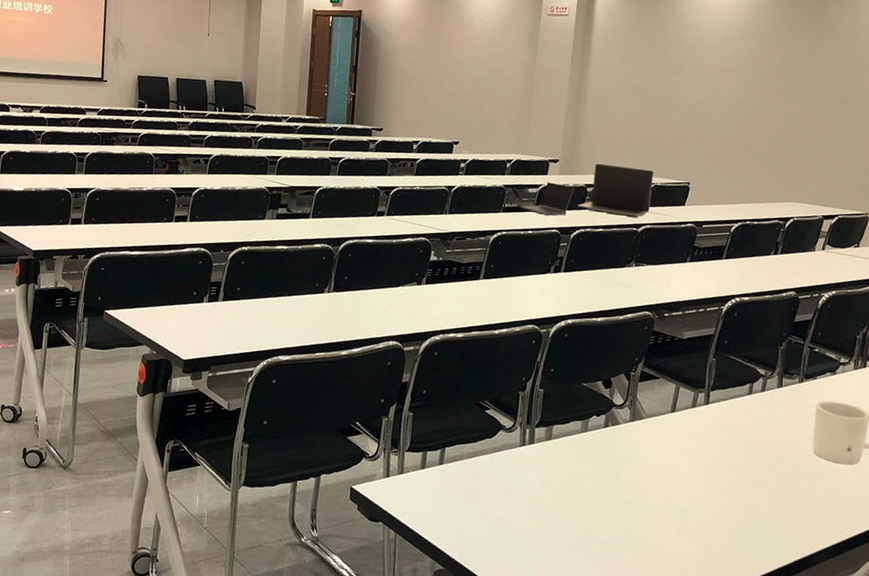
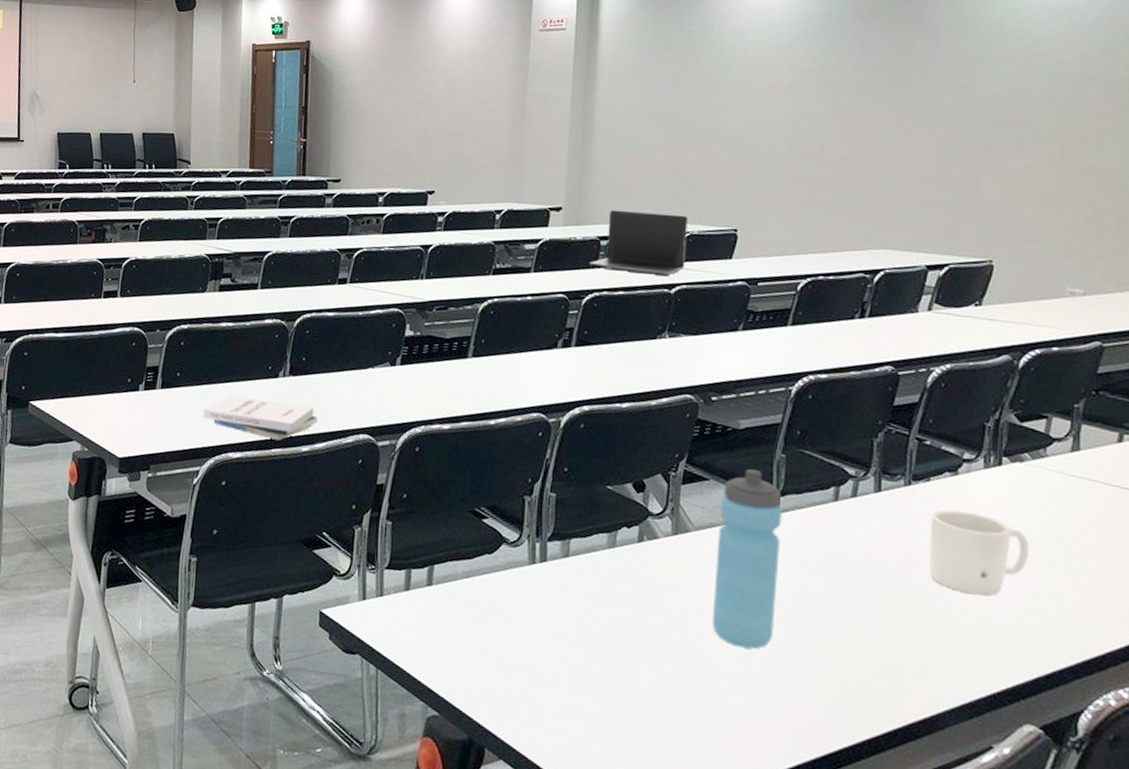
books: none [258,307,356,346] -> present [203,395,318,441]
laptop computer: present [520,182,574,216] -> none [515,235,584,277]
water bottle: none [656,369,711,509] -> present [712,468,782,649]

